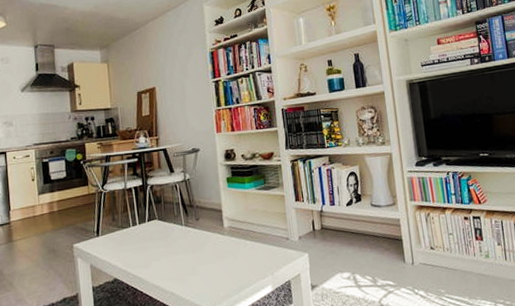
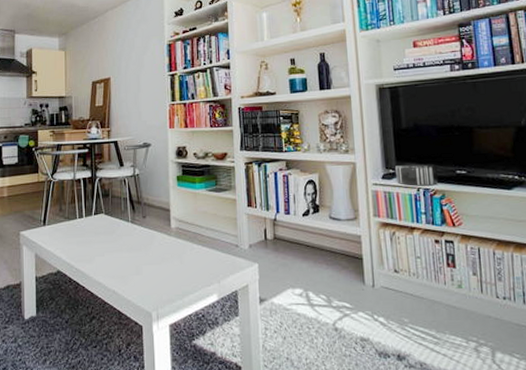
decorative box: none [426,149,465,171] -> present [394,162,439,186]

